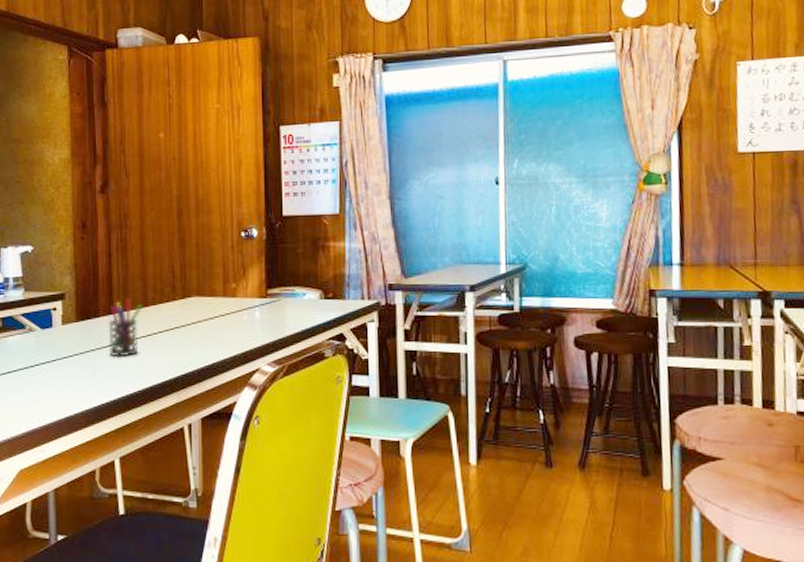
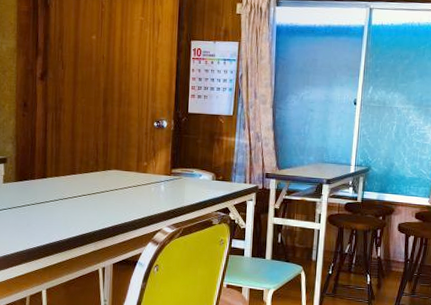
pen holder: present [108,298,143,357] -> none [42,166,71,213]

